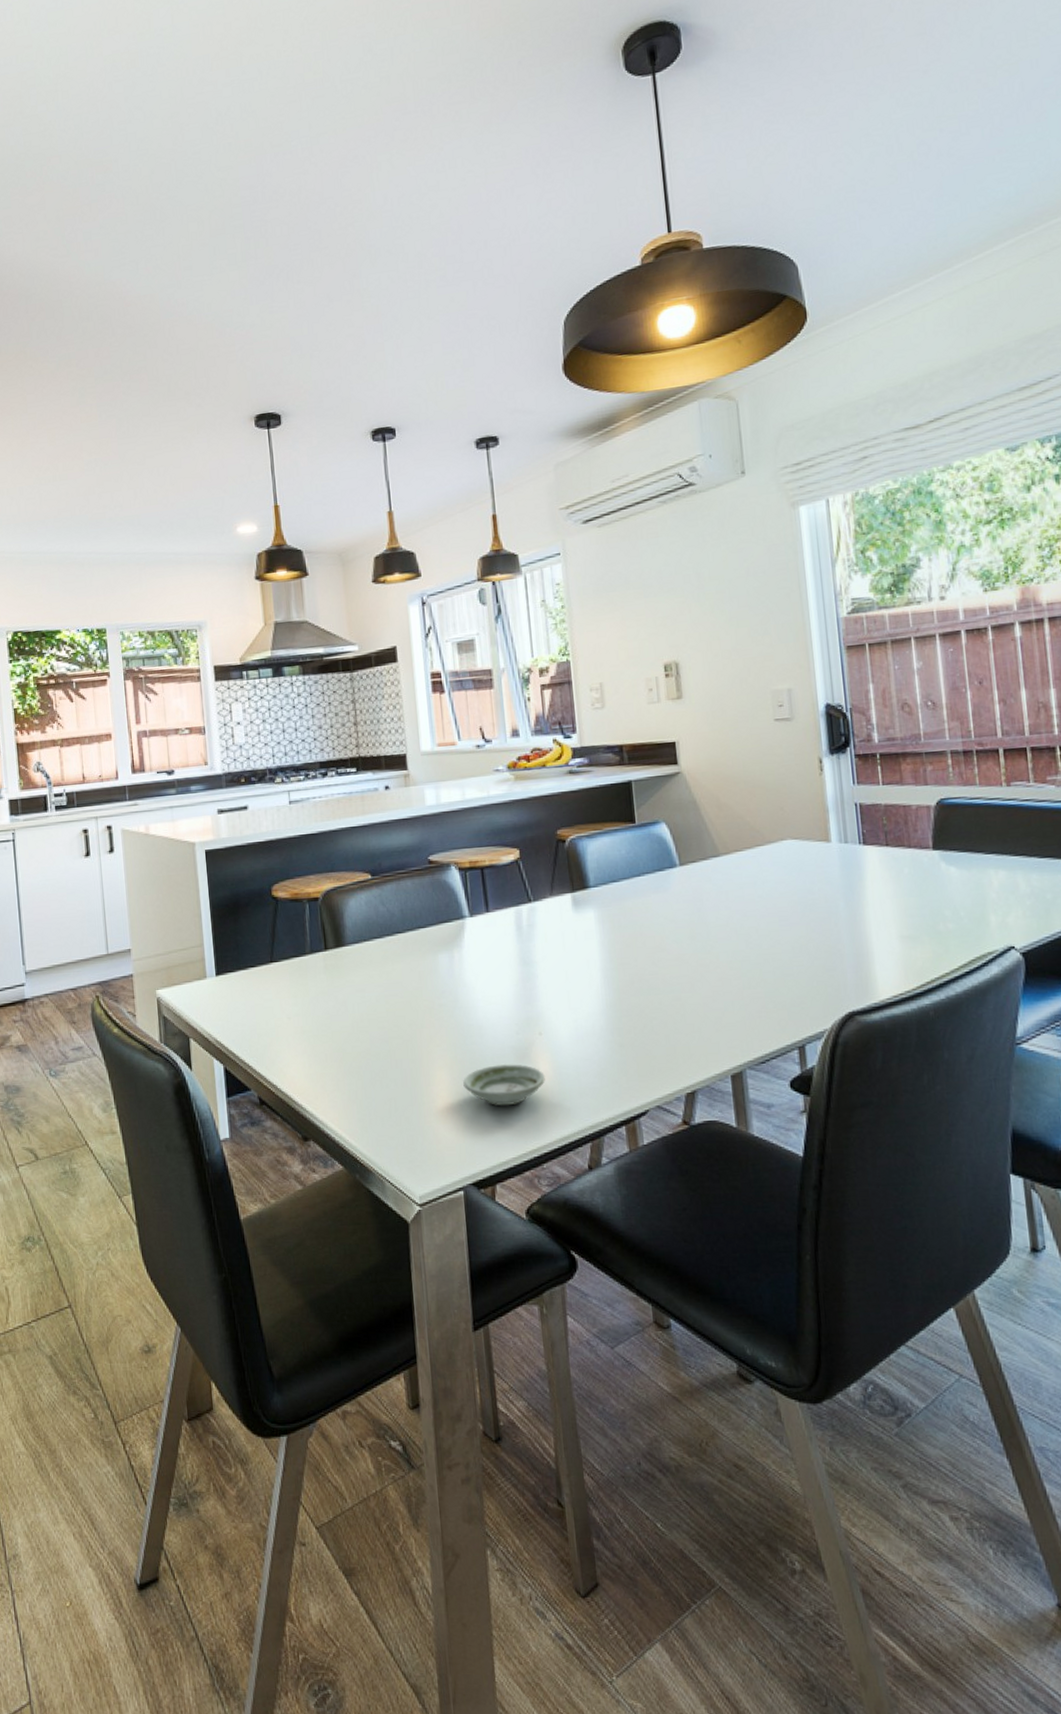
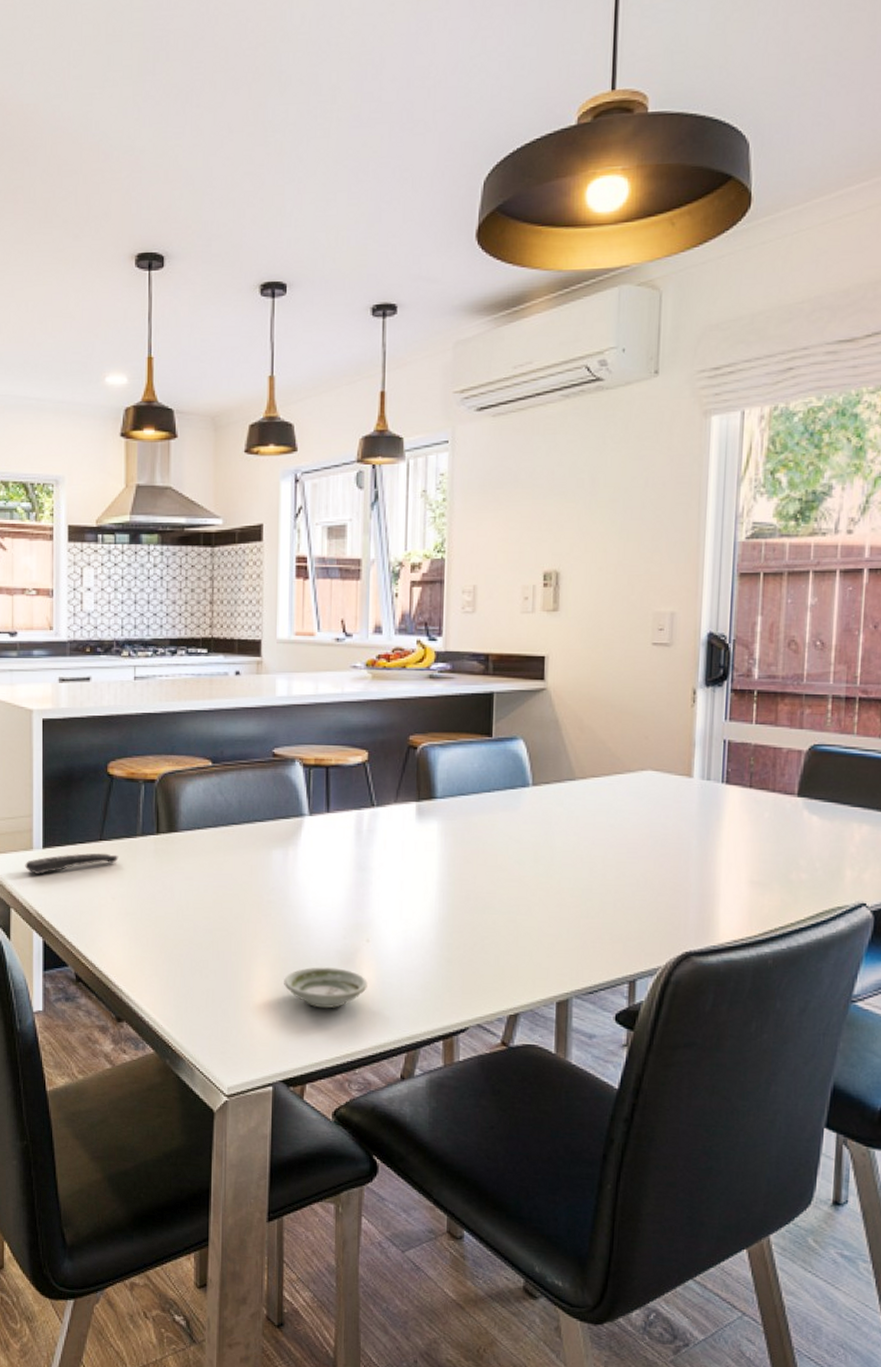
remote control: none [200,974,290,1002] -> present [25,853,119,874]

